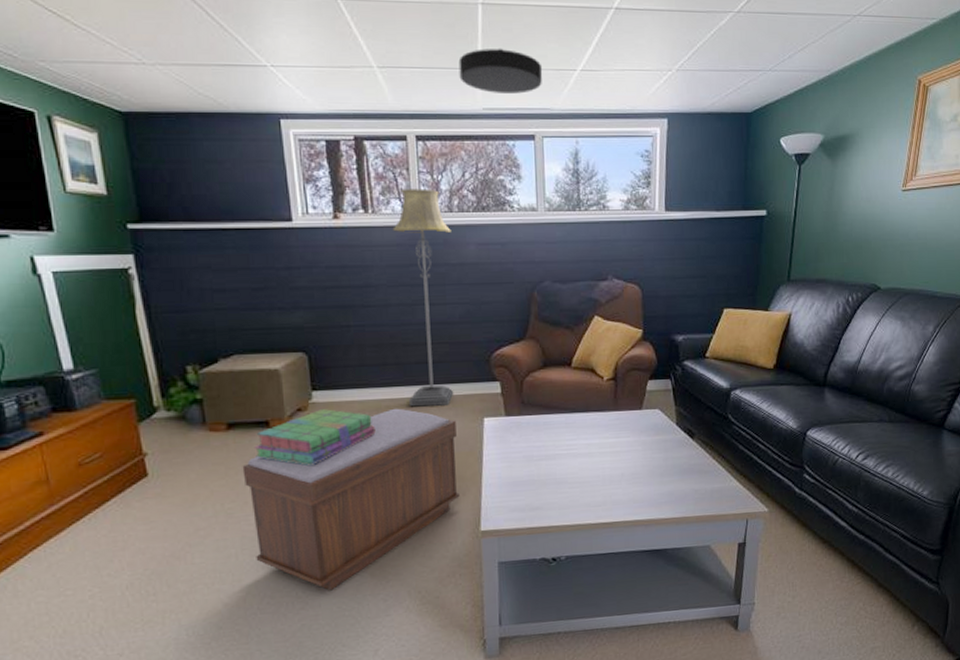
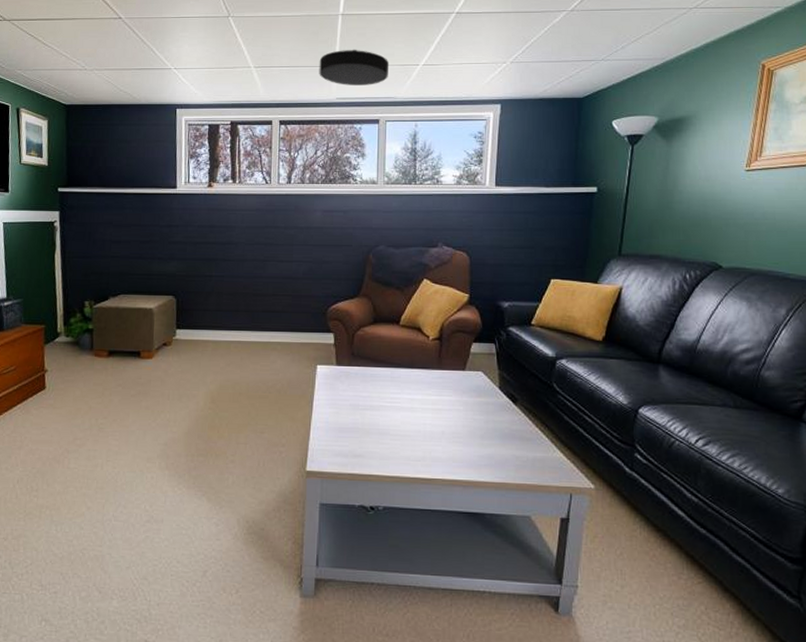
bench: present [242,408,460,591] -> none [115,350,292,509]
stack of books: present [254,409,376,465] -> none [126,345,224,393]
floor lamp: present [392,189,454,407] -> none [254,164,302,351]

